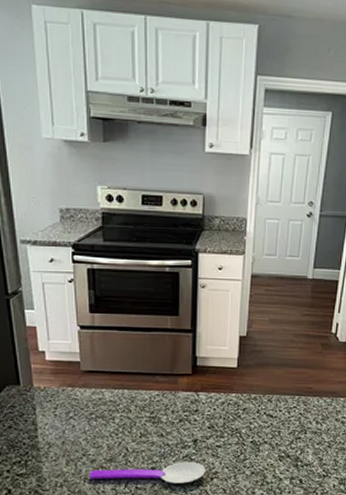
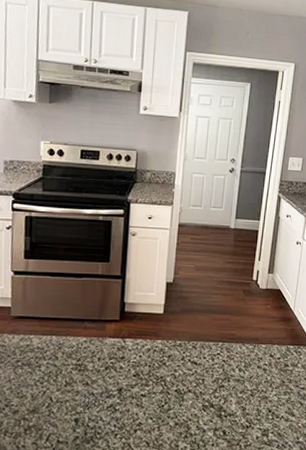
spoon: present [89,461,206,484] -> none [10,412,130,437]

